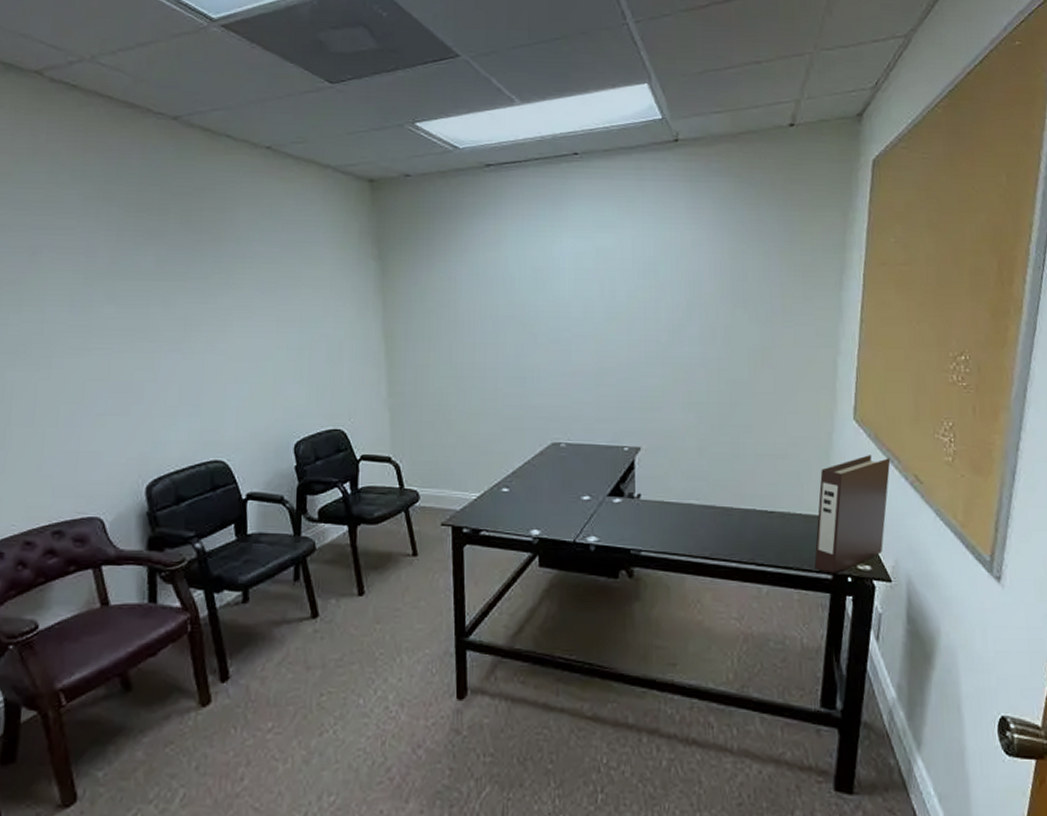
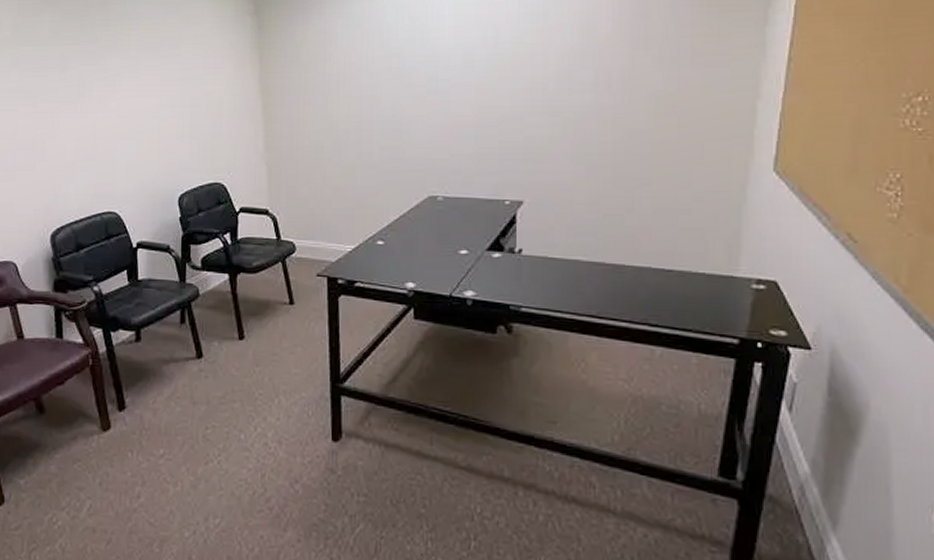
binder: present [814,455,891,576] -> none [718,210,818,340]

